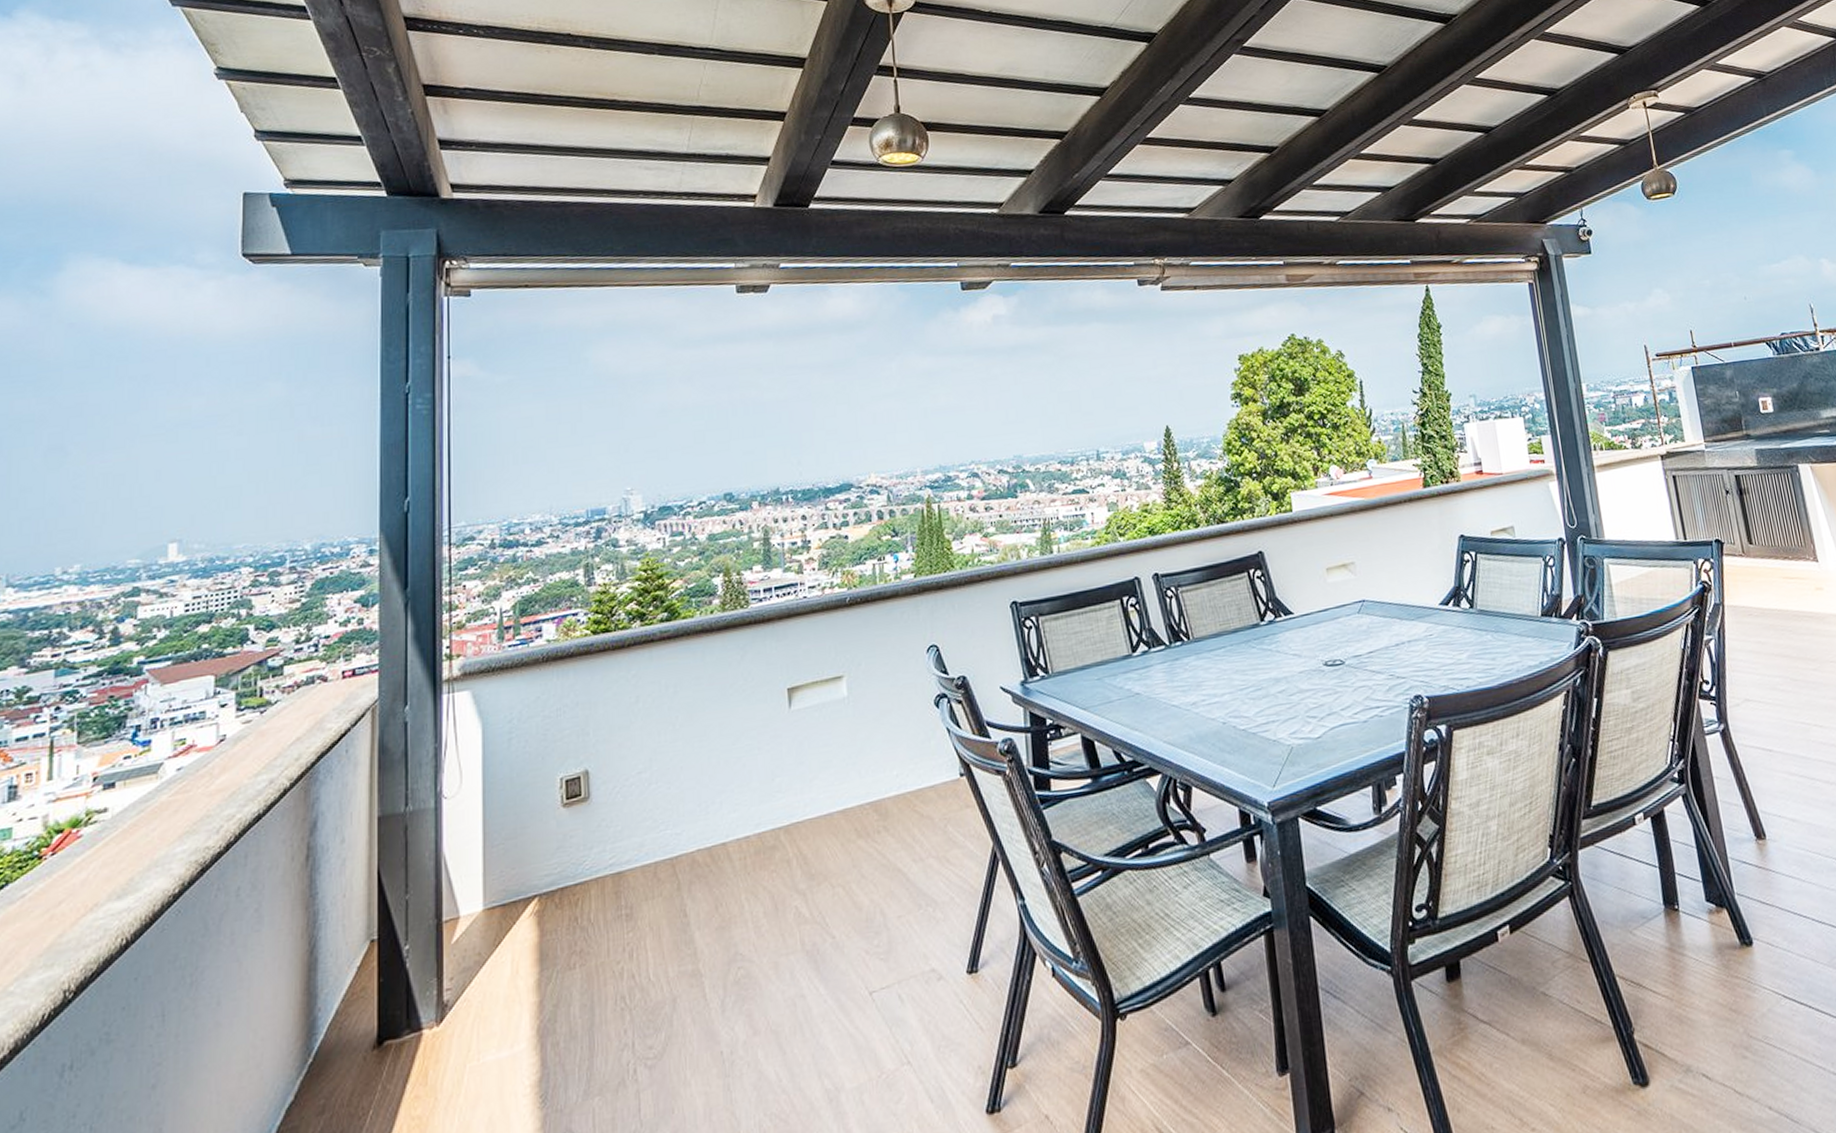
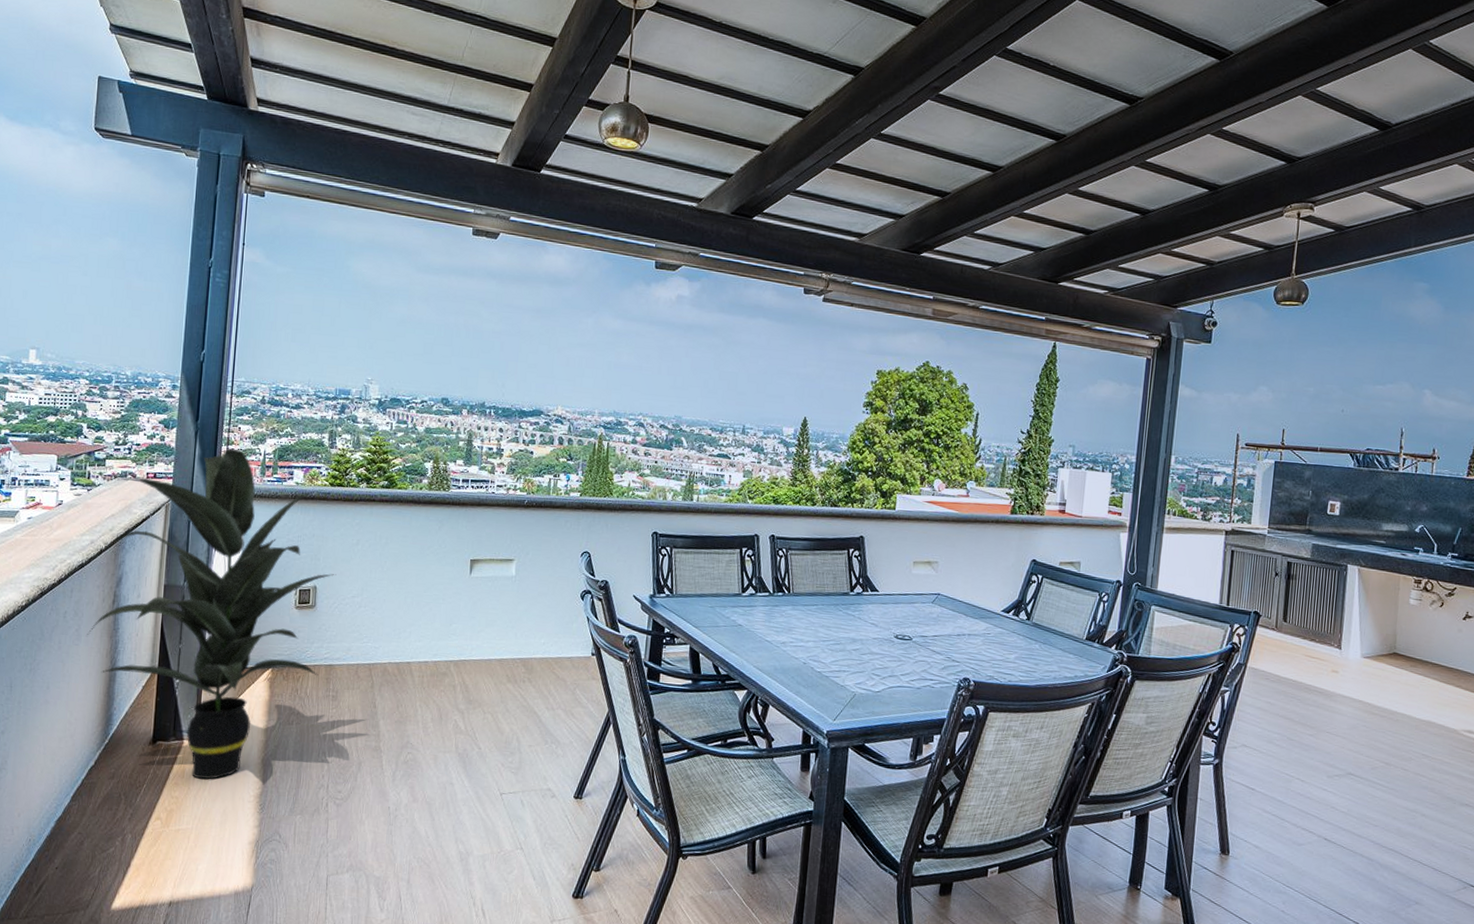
indoor plant: none [271,613,614,1082] -> present [87,448,336,780]

